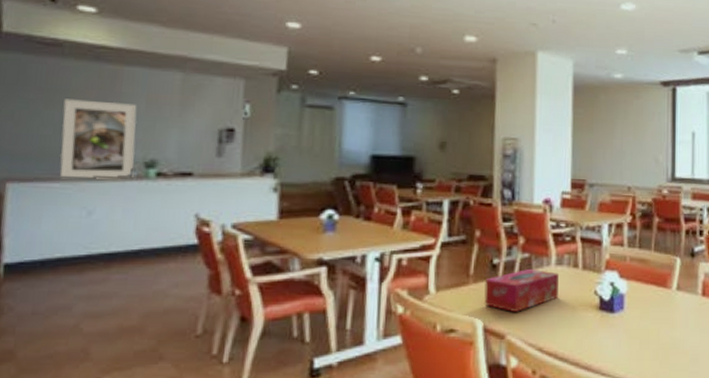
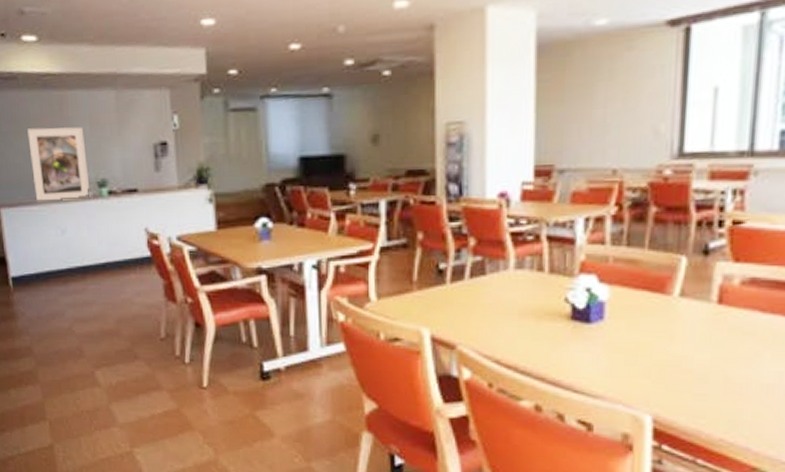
tissue box: present [484,268,559,312] -> none [431,273,519,321]

